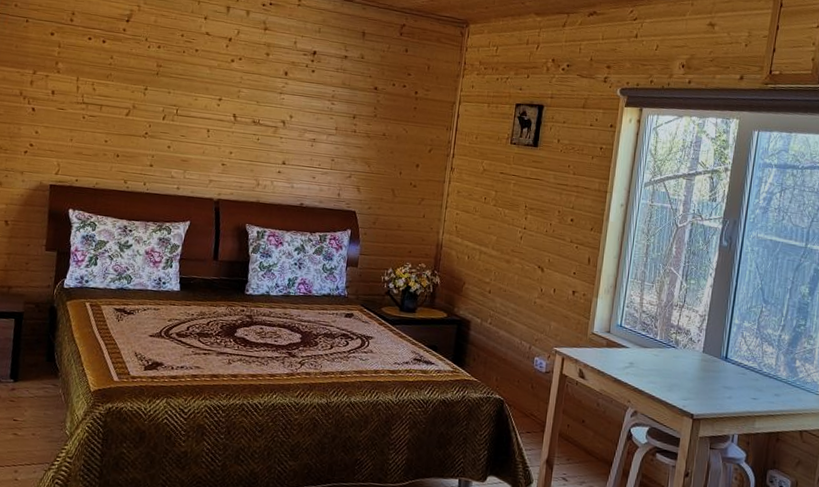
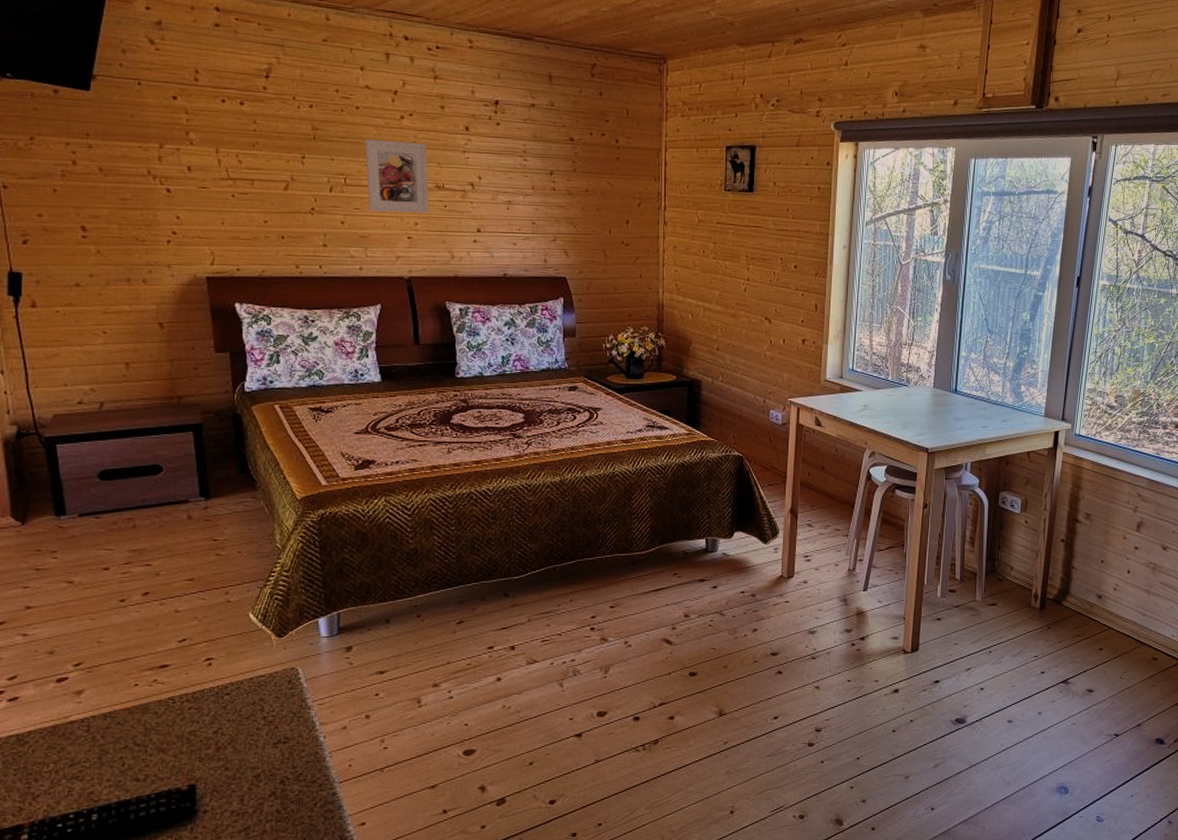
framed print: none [193,77,249,145] -> present [364,138,429,214]

